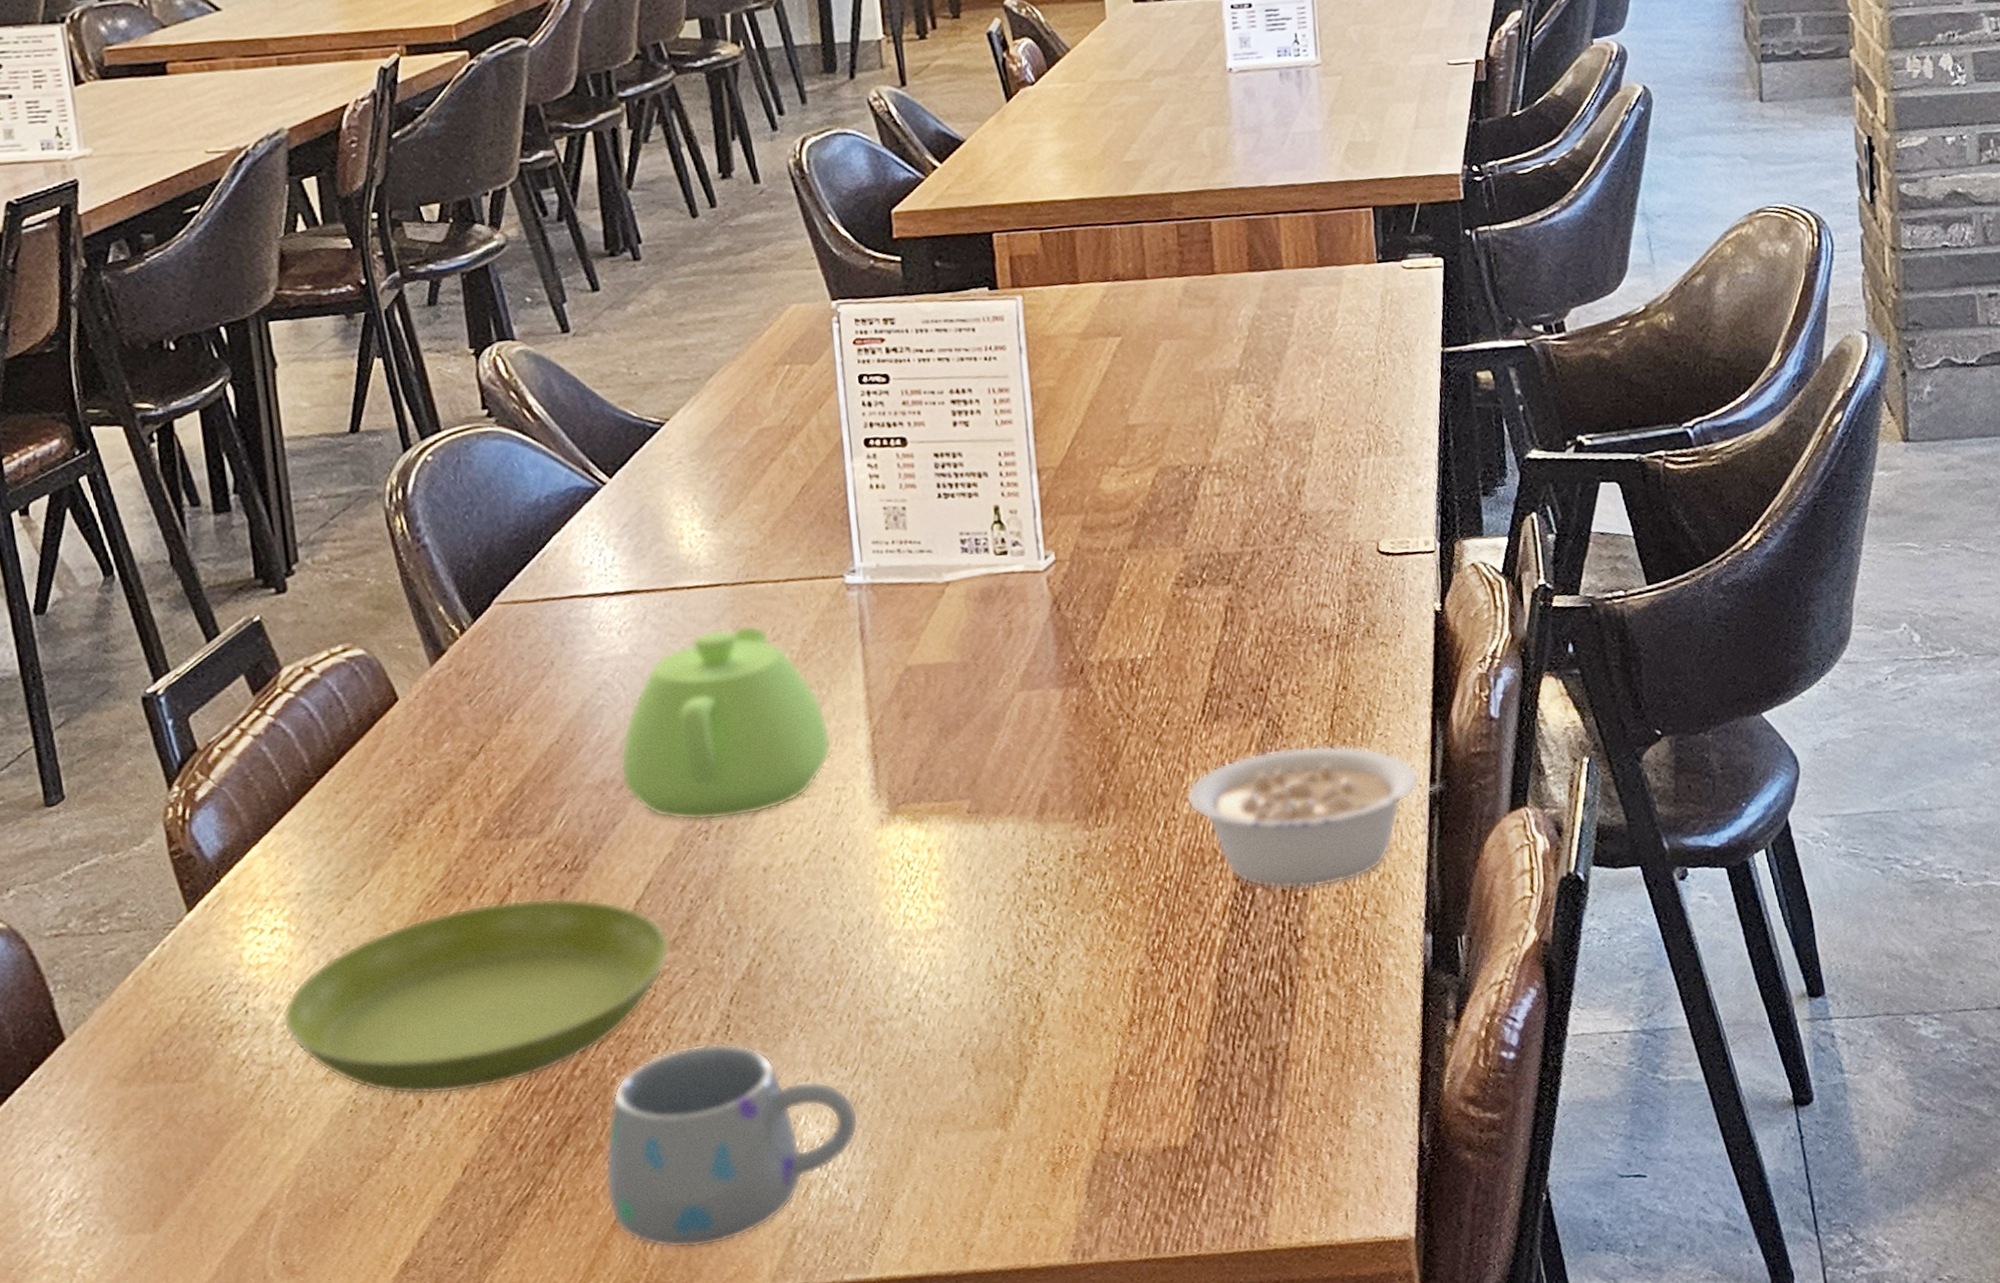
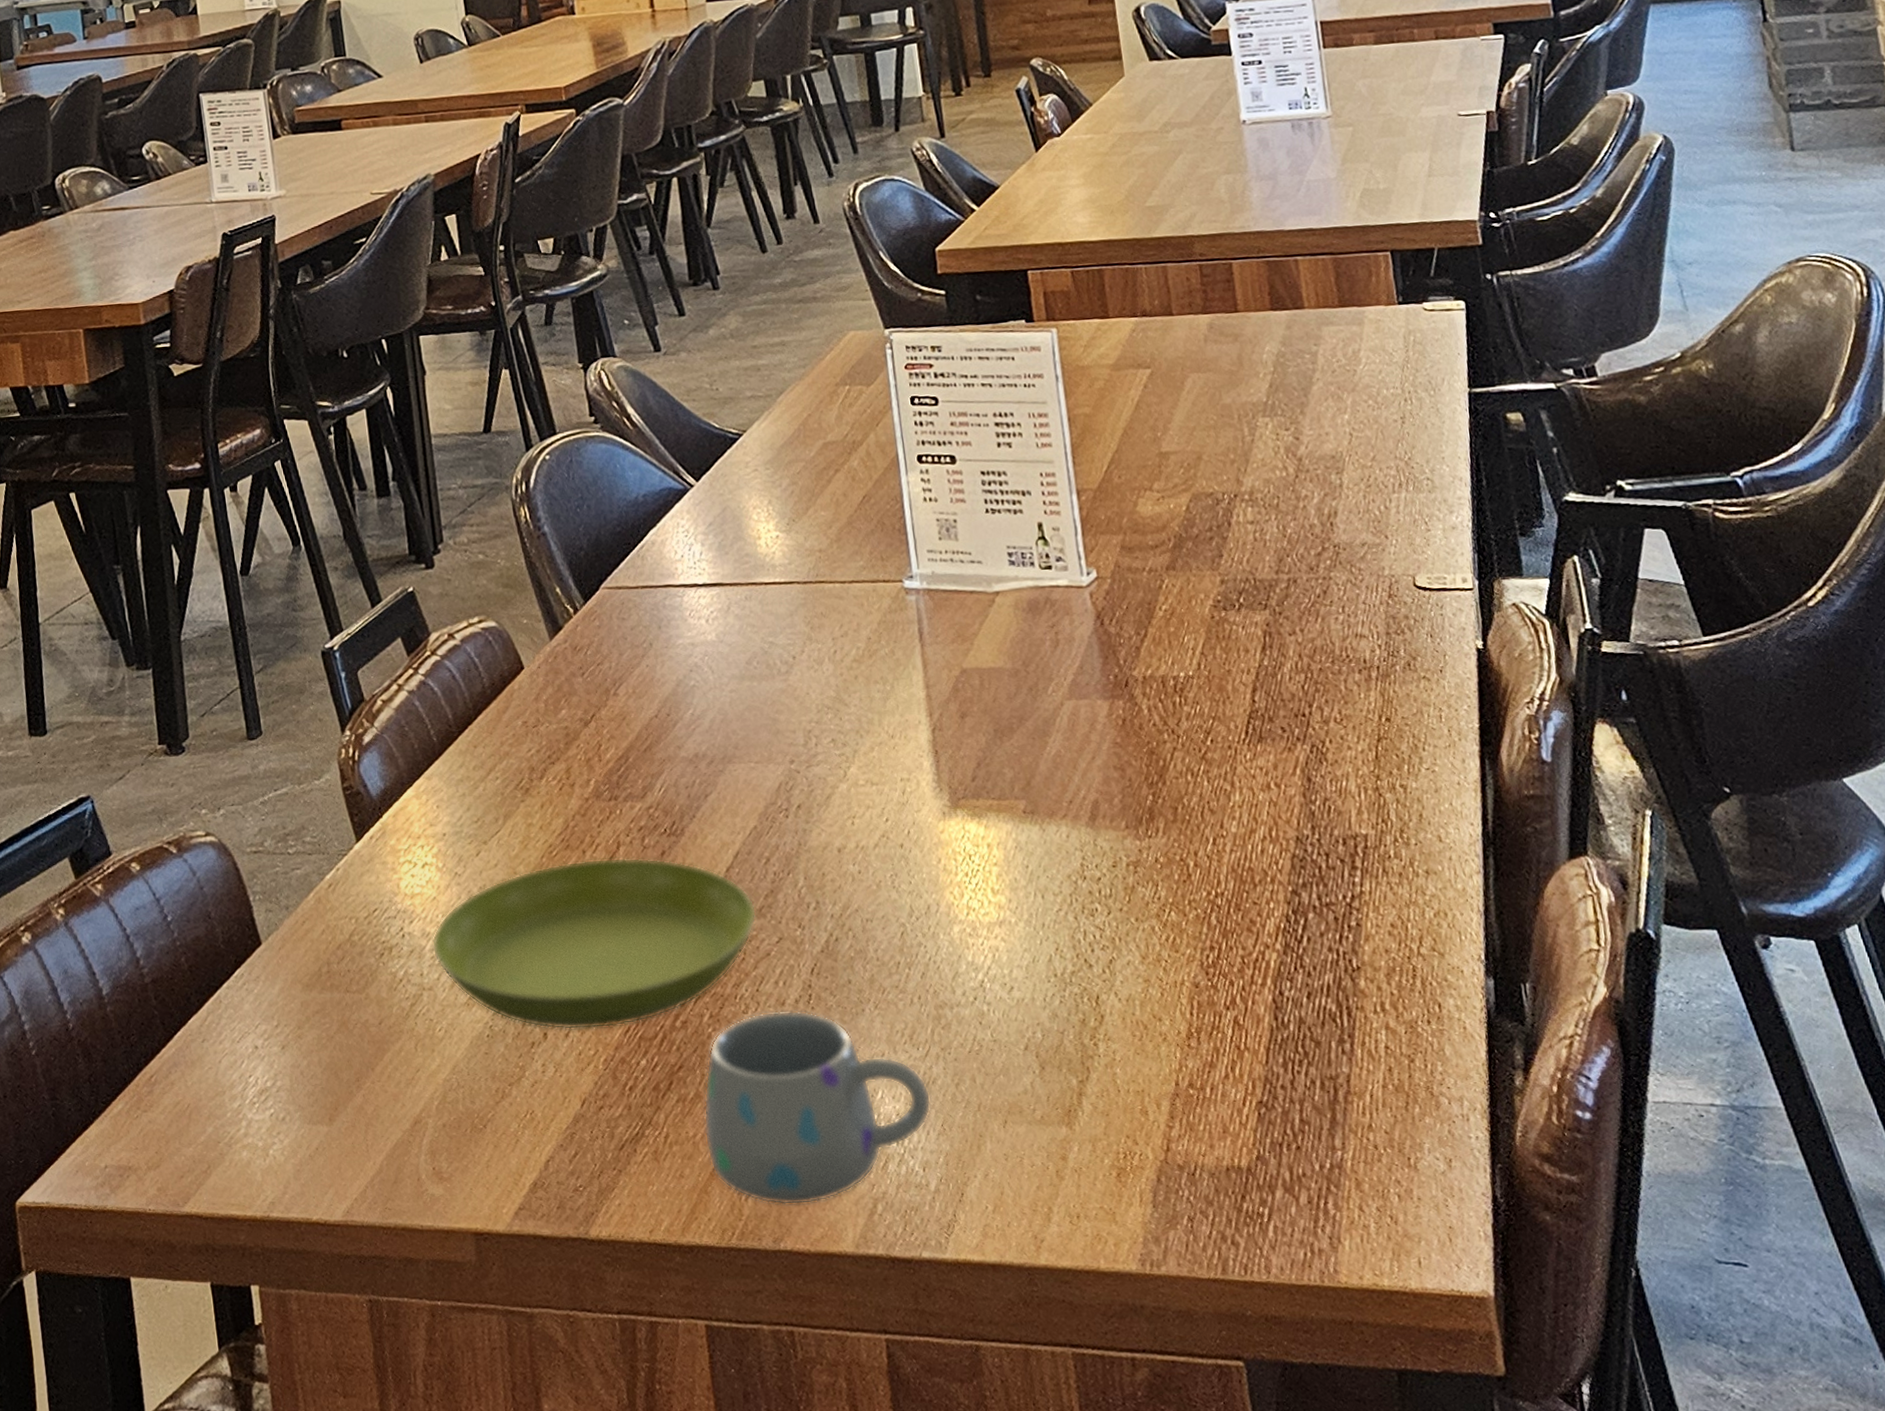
teapot: present [619,625,832,821] -> none [710,621,897,800]
legume: present [1186,745,1442,890] -> none [1234,775,1495,919]

